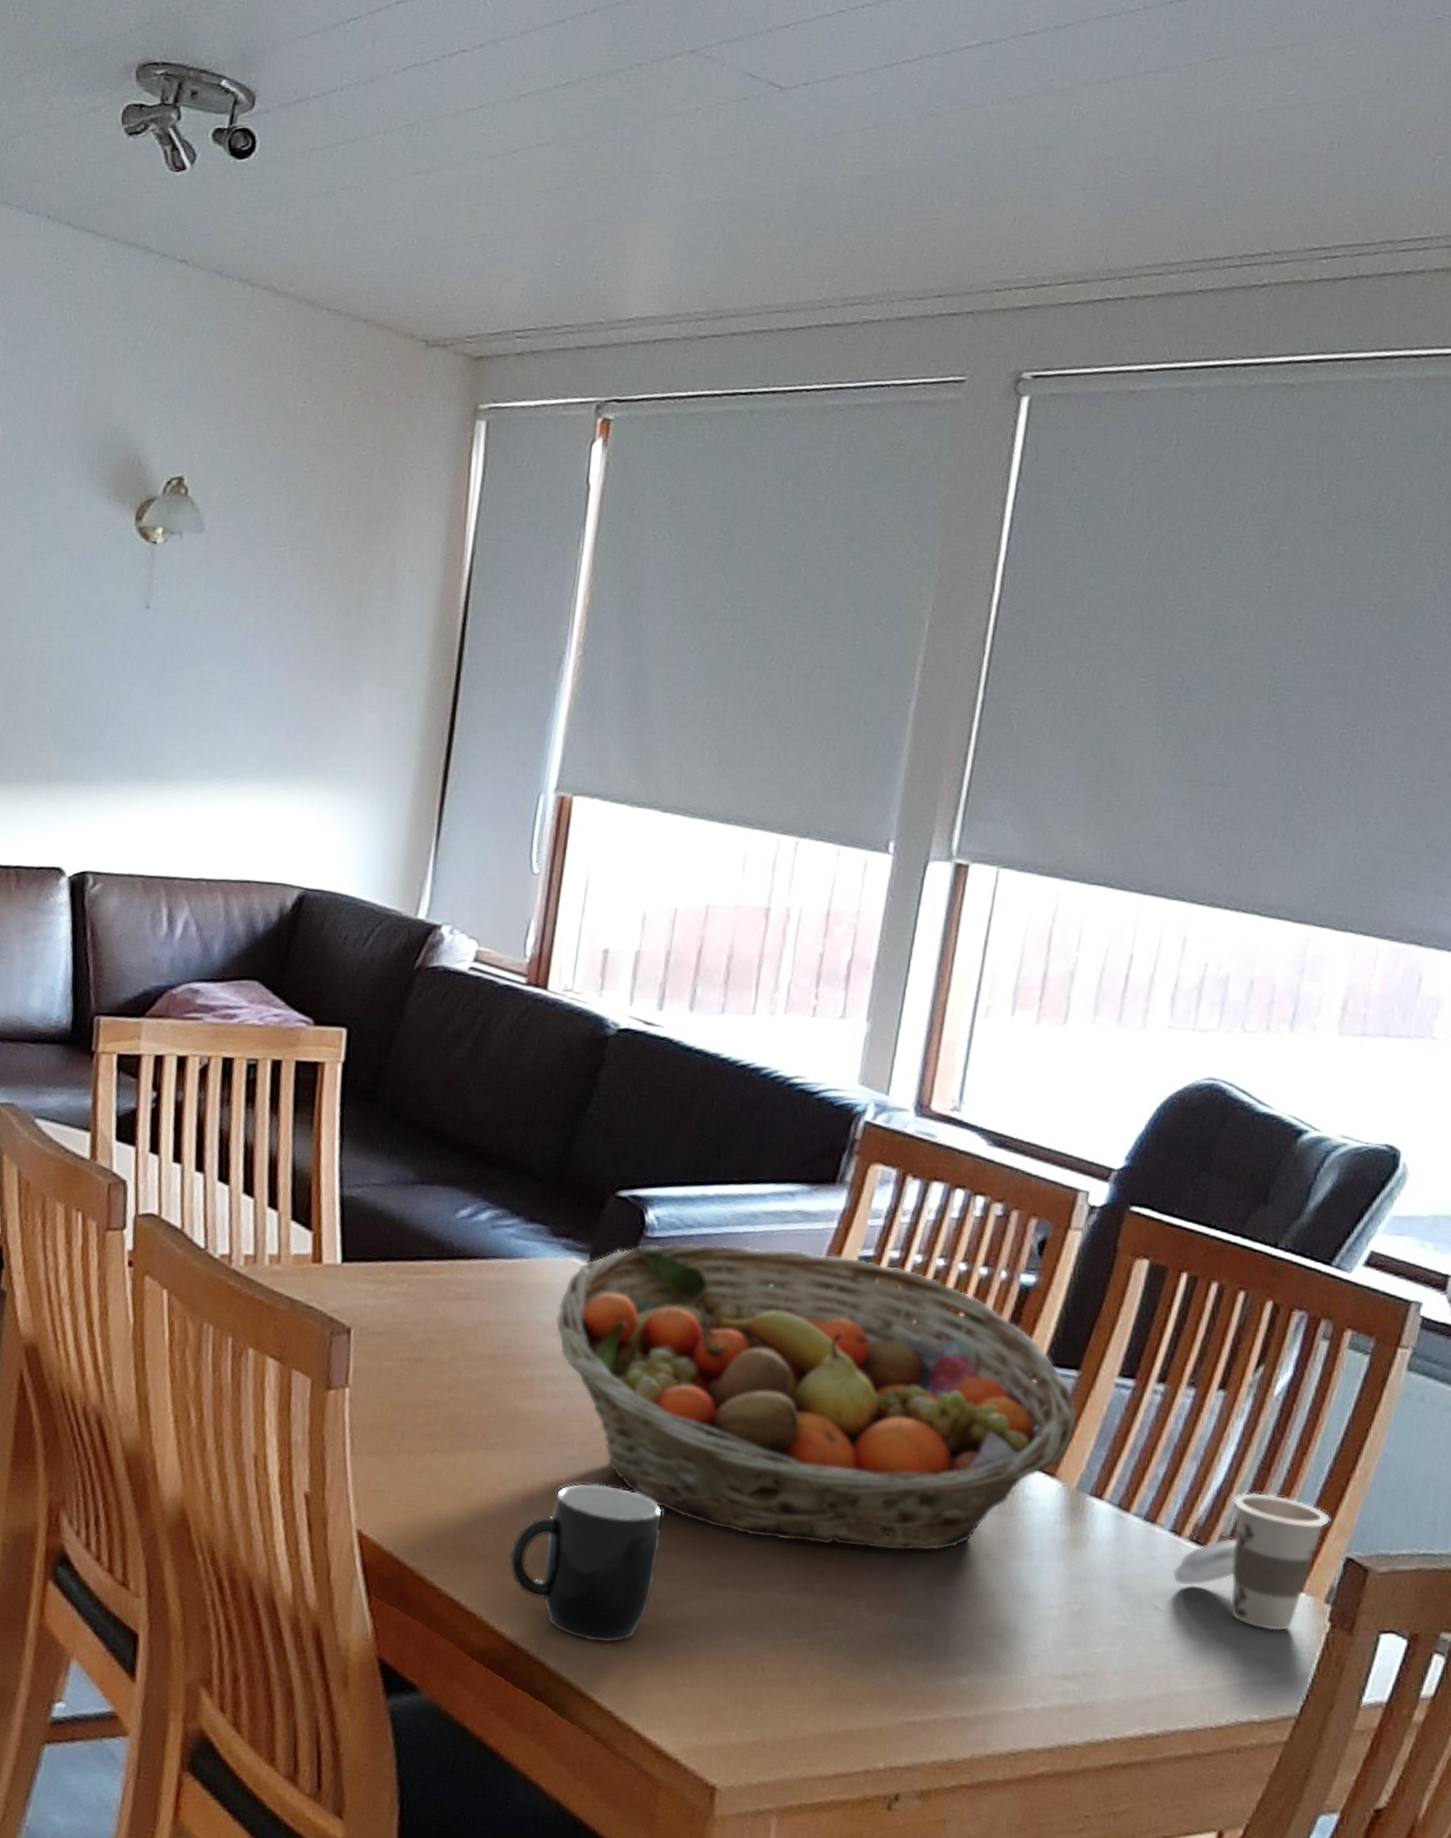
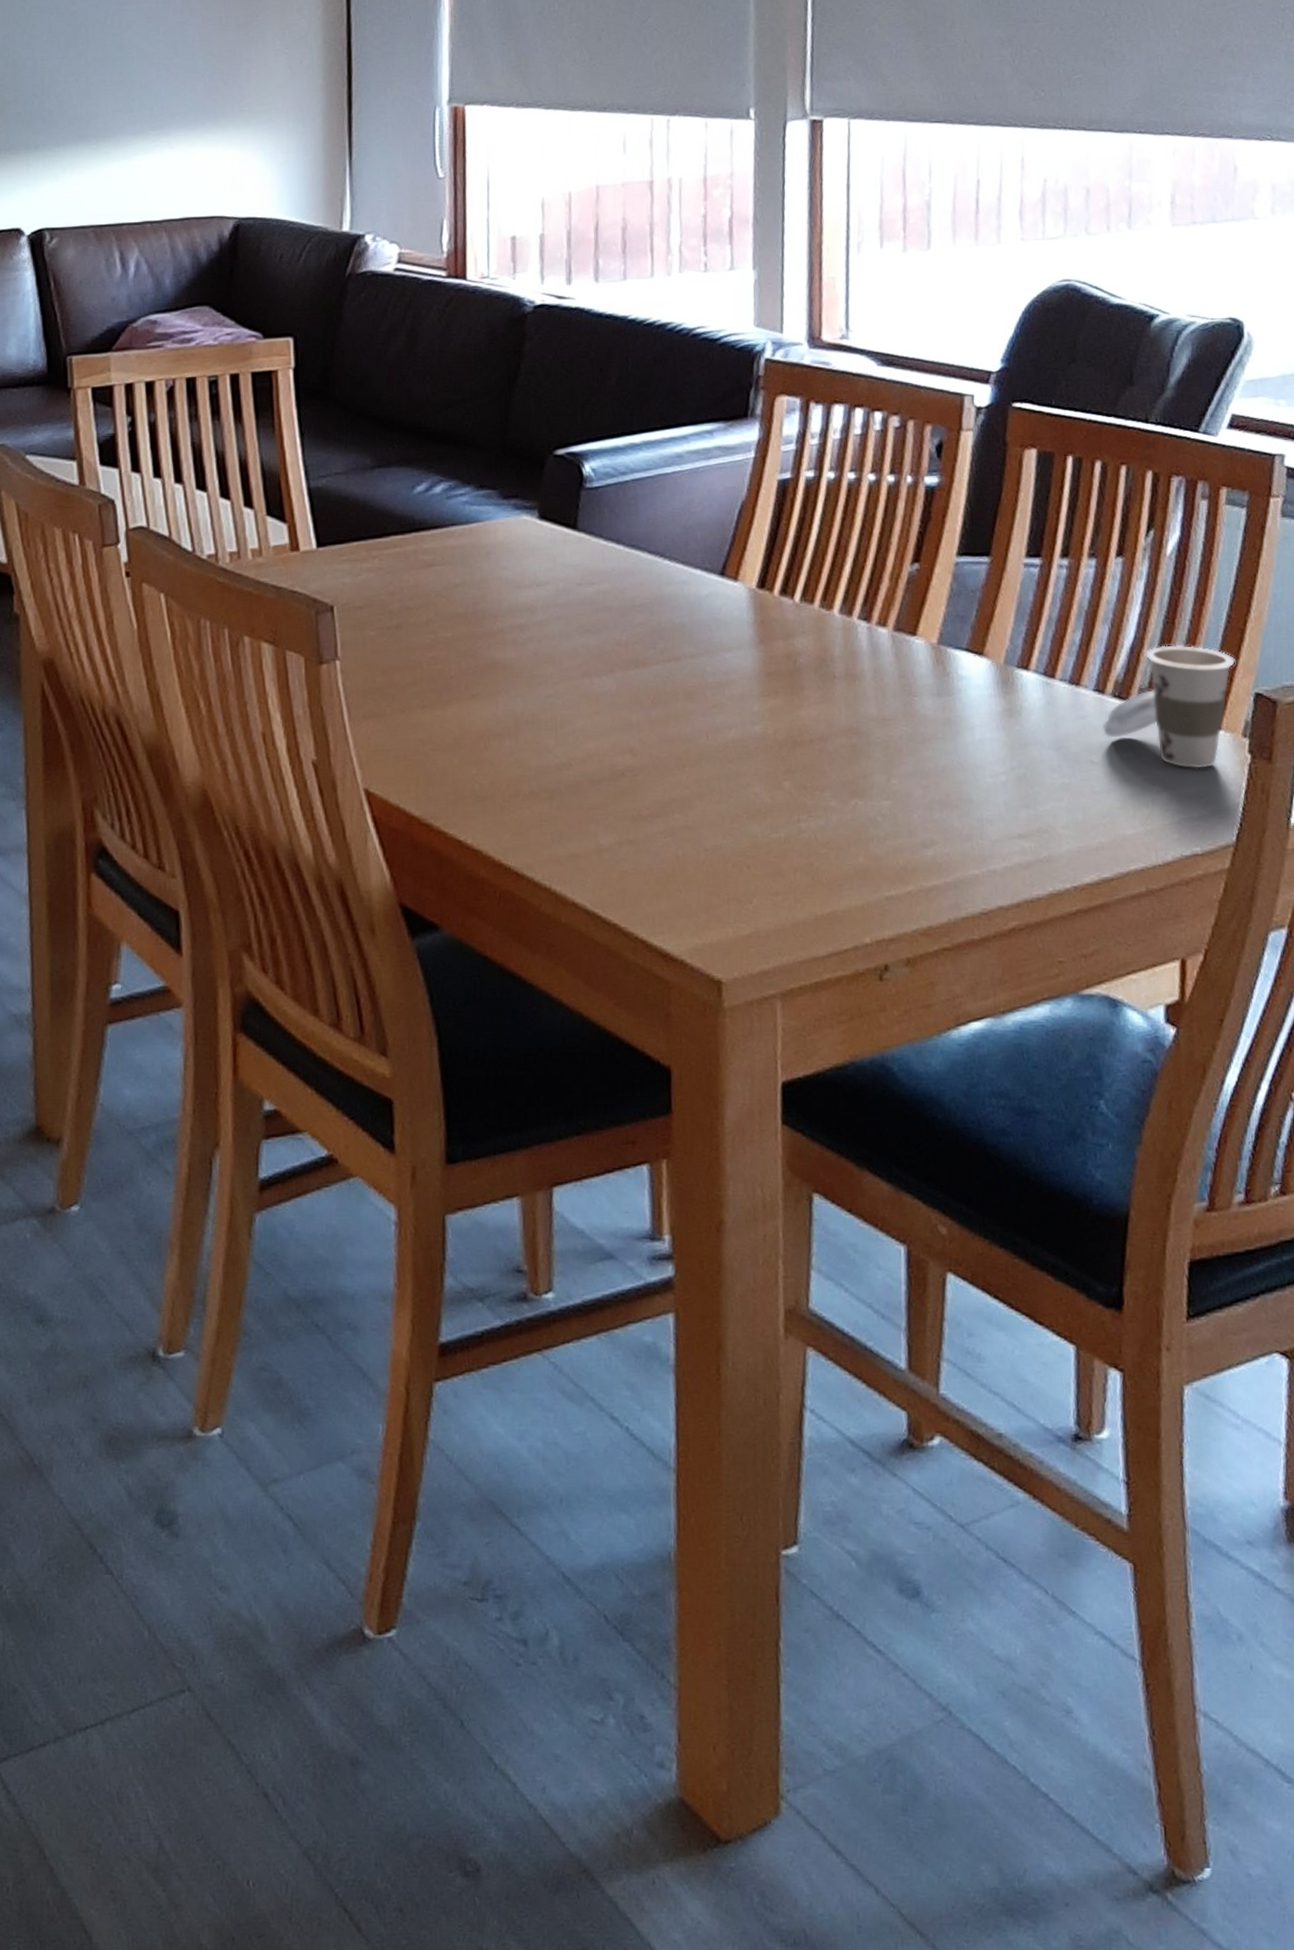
mug: present [509,1483,663,1643] -> none [504,717,639,862]
fruit basket: present [556,1243,1077,1552] -> none [516,482,995,746]

